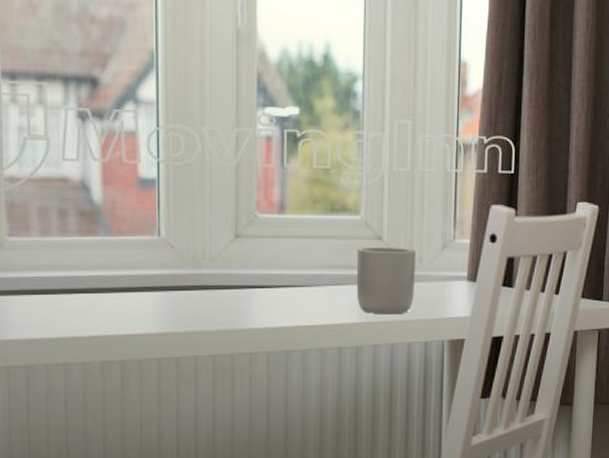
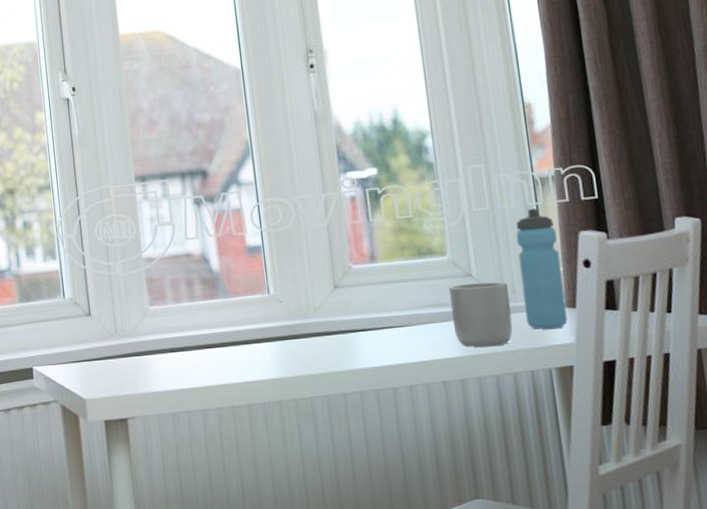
water bottle: none [428,176,470,300] -> present [516,208,568,329]

